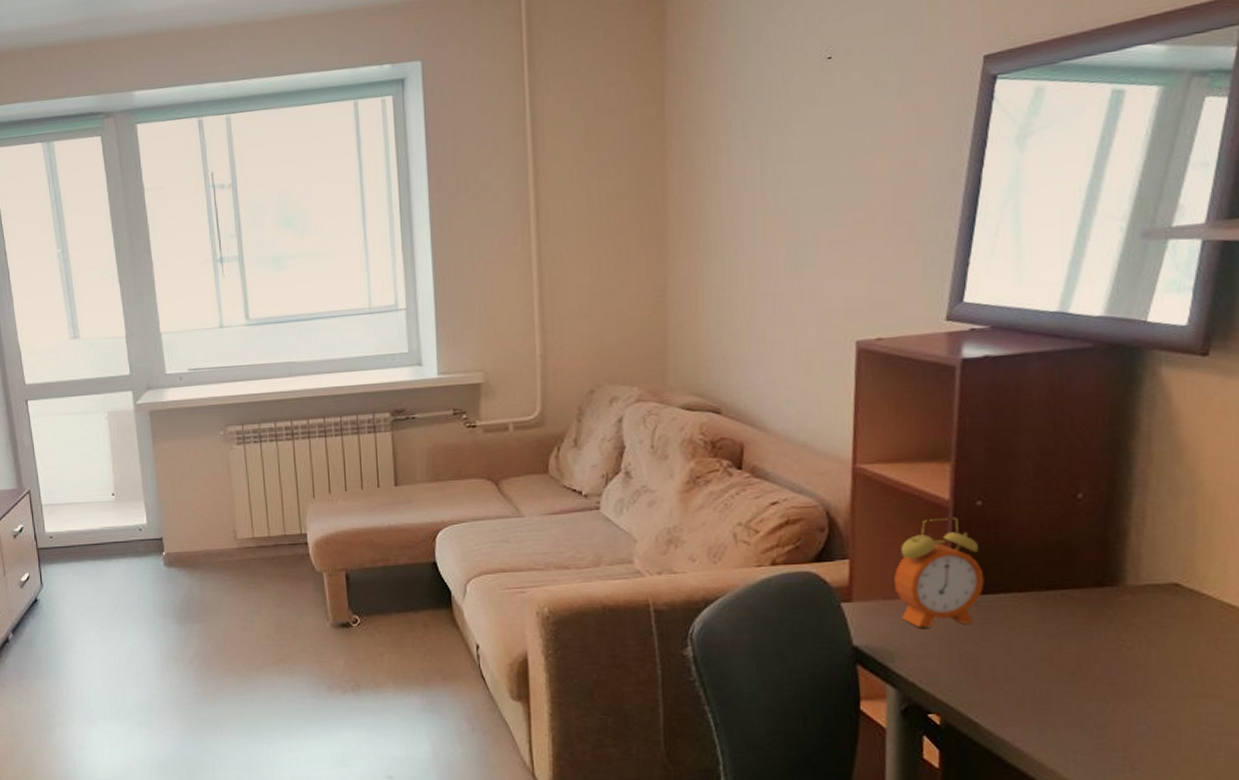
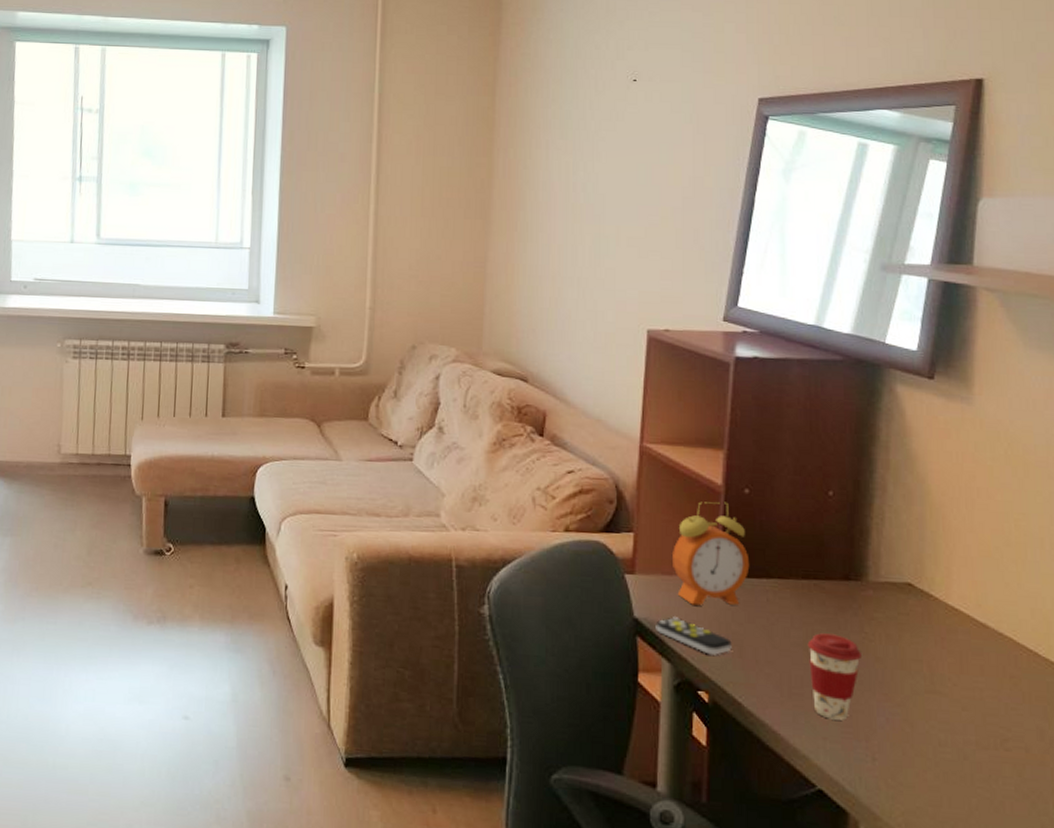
remote control: none [878,641,966,677] -> present [655,617,732,655]
coffee cup: none [1053,644,1118,732] -> present [807,633,861,720]

